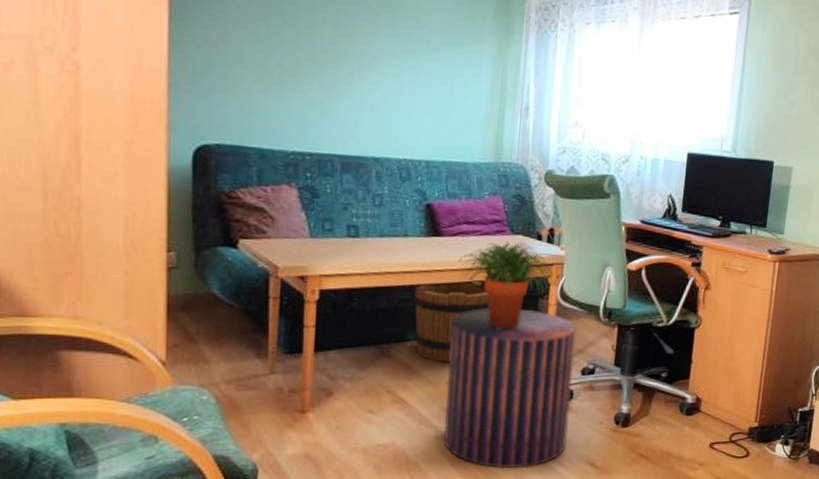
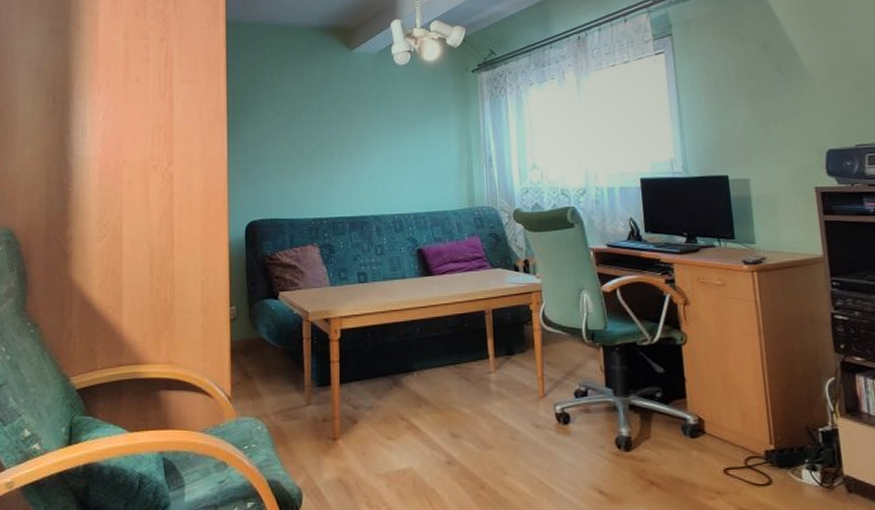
bucket: present [409,272,490,363] -> none [412,304,481,390]
stool: present [443,308,576,469] -> none [449,335,571,496]
potted plant: present [458,241,554,329] -> none [449,274,535,356]

